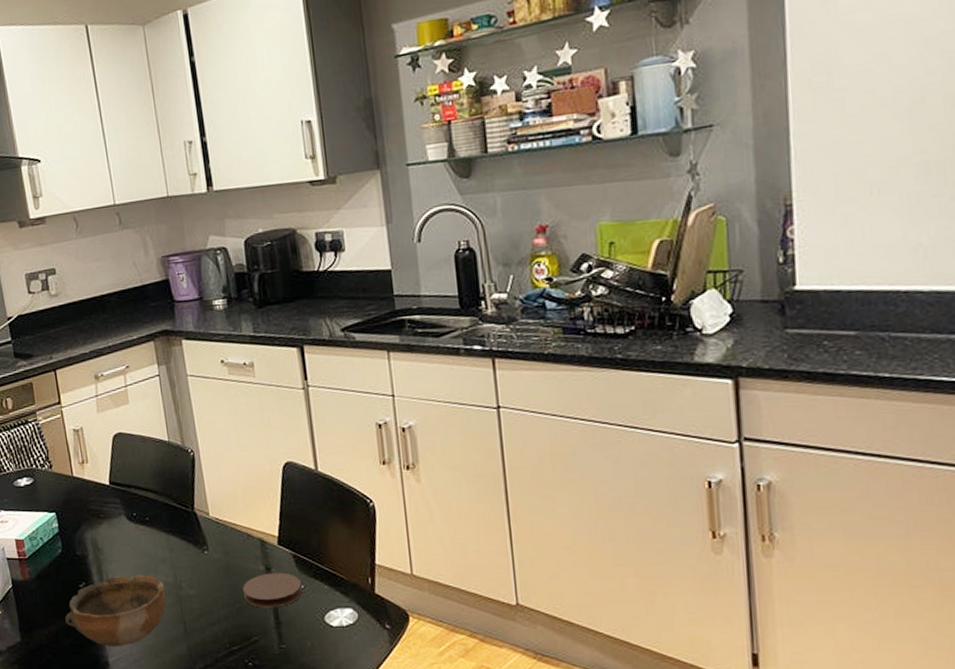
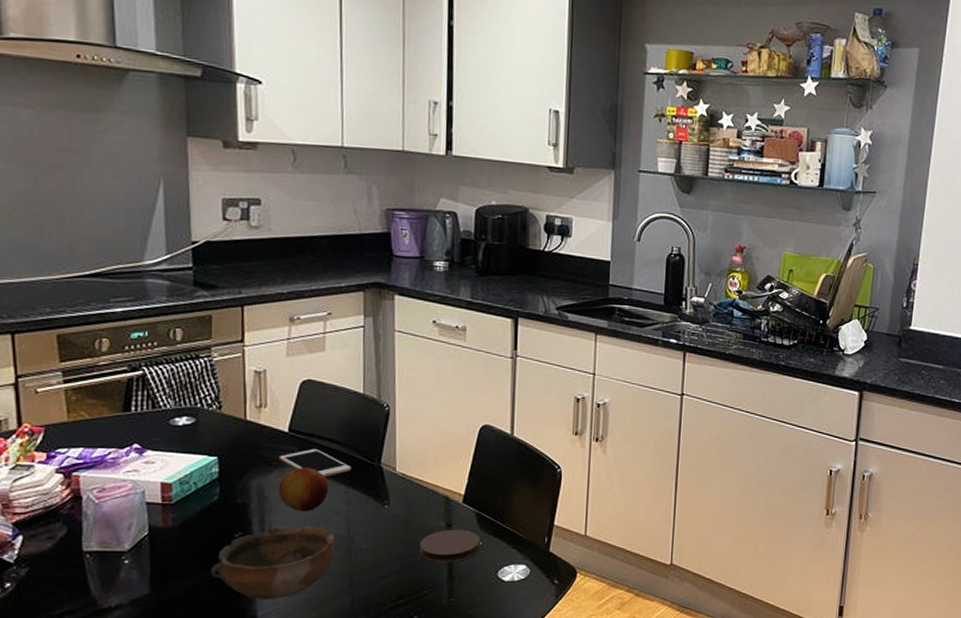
cell phone: none [105,498,169,527] -> present [278,448,351,478]
fruit: none [108,517,153,561] -> present [278,467,329,512]

